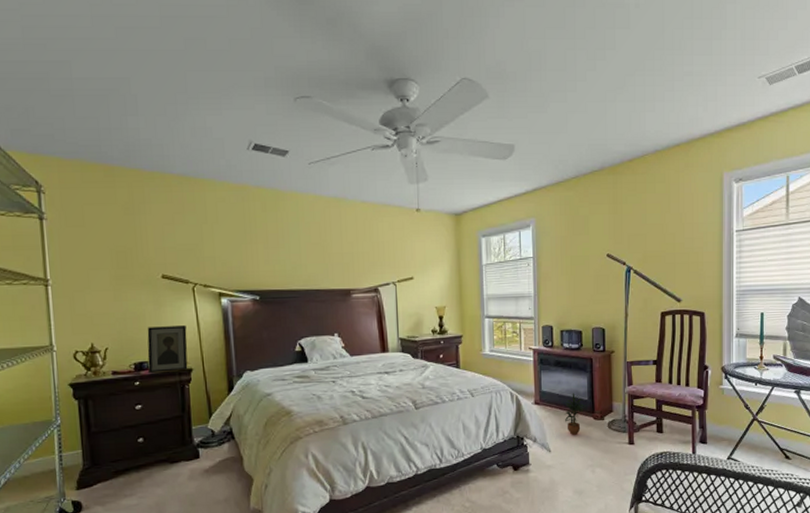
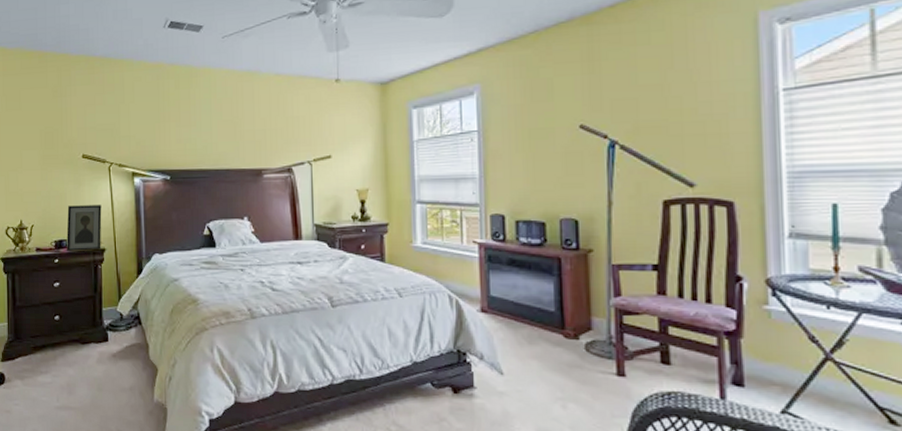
potted plant: present [564,393,584,435] -> none [521,301,550,356]

